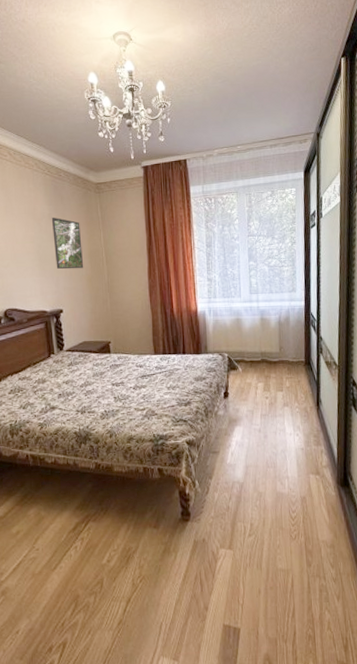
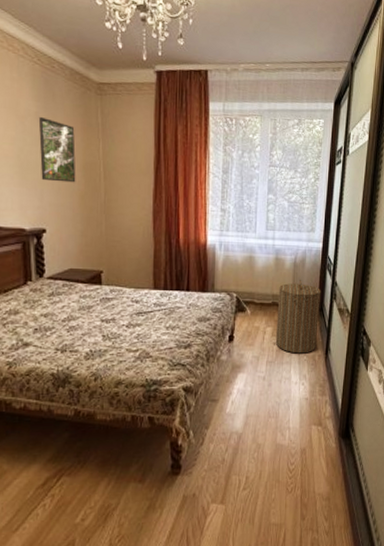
laundry hamper: none [266,336,308,406] -> present [275,279,322,354]

